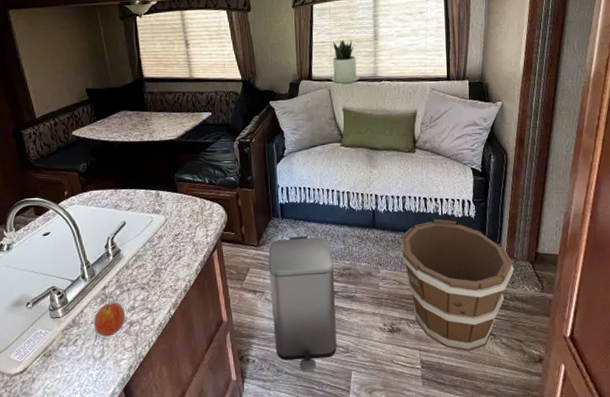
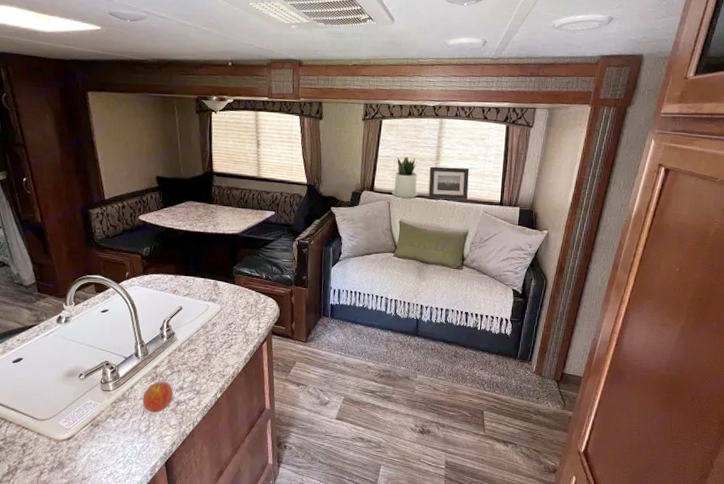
pedal bin: present [268,235,337,373] -> none [312,336,376,463]
picture frame: none [368,45,412,81] -> present [428,166,470,200]
wooden bucket: present [400,219,514,352] -> none [439,333,541,457]

